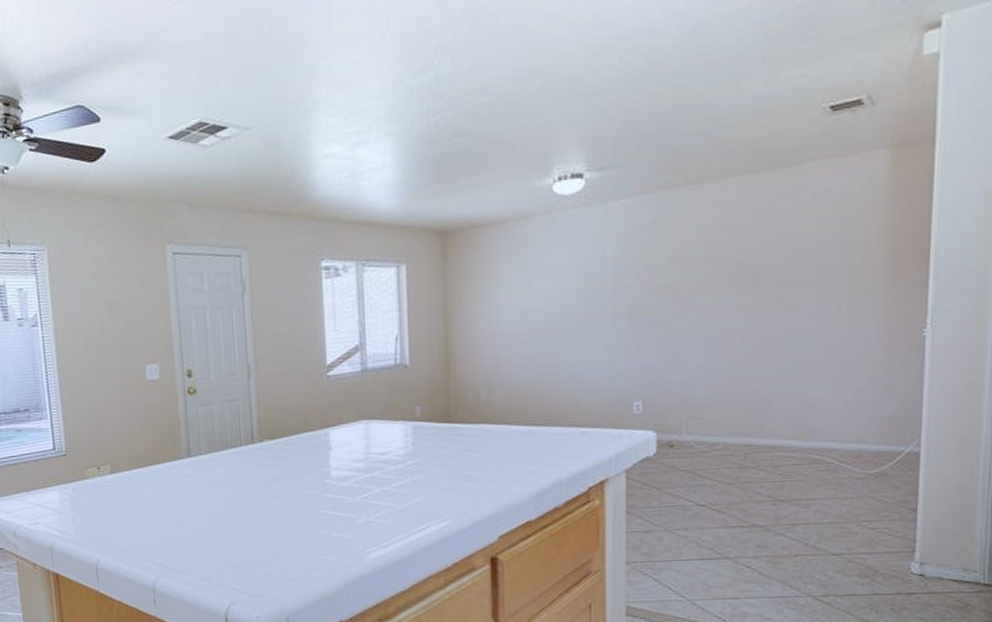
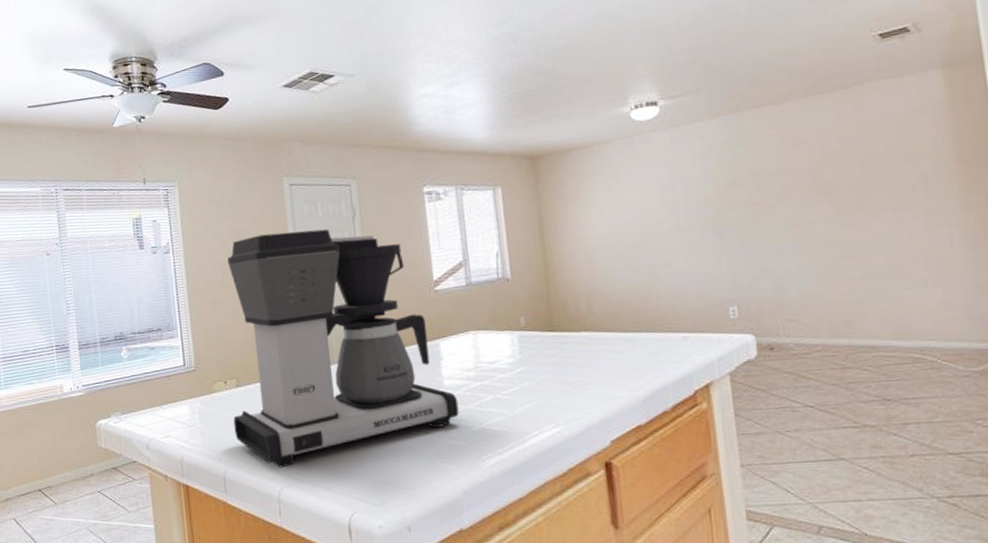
coffee maker: none [102,304,346,558] -> present [227,229,460,468]

